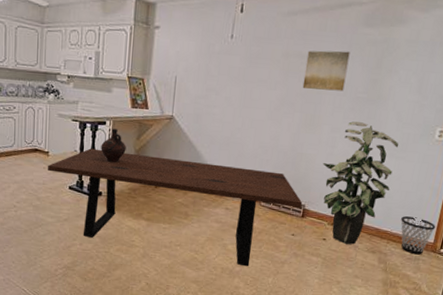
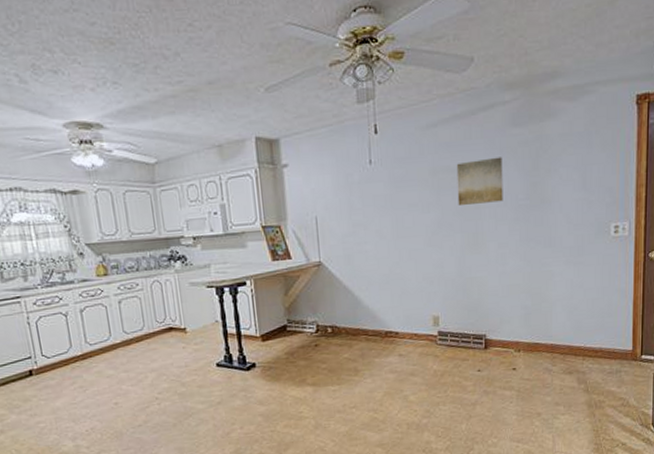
dining table: present [47,148,303,267] -> none [187,303,483,418]
ceramic jug: present [101,128,126,163] -> none [245,288,275,327]
indoor plant: present [322,121,399,245] -> none [496,231,575,370]
wastebasket: present [401,216,436,255] -> none [593,325,631,367]

